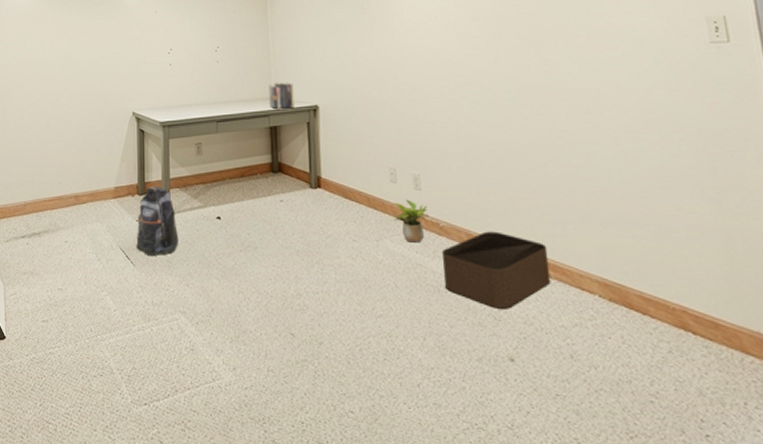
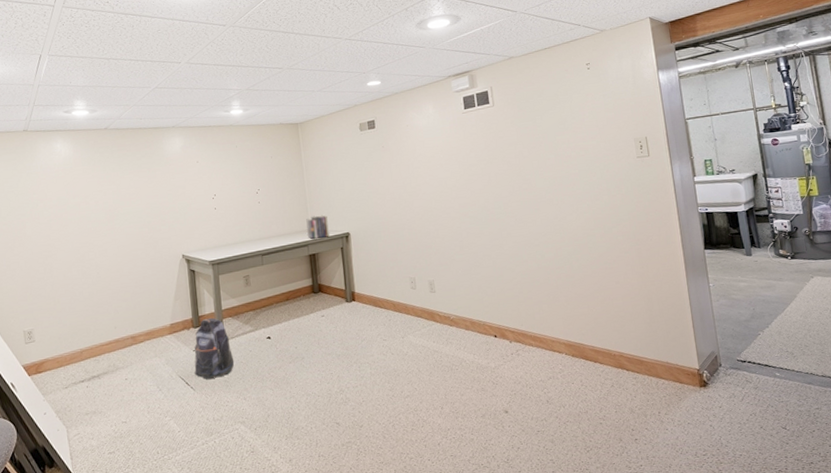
potted plant: present [393,199,429,243] -> none [414,301,442,335]
storage bin: present [441,231,551,309] -> none [452,317,533,376]

